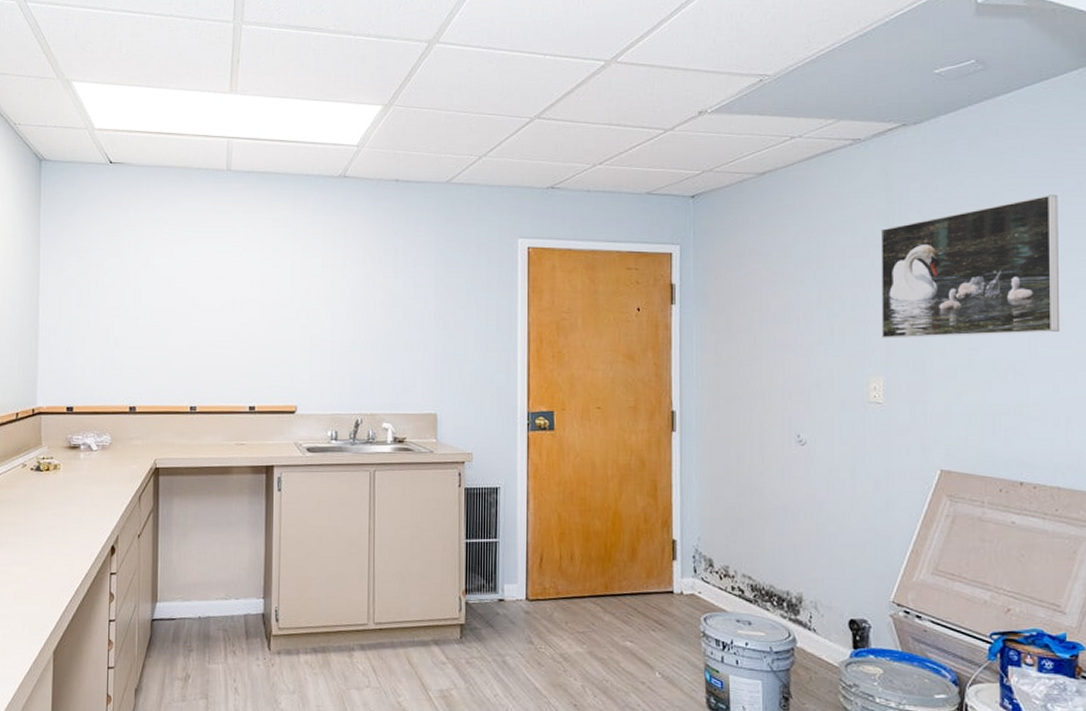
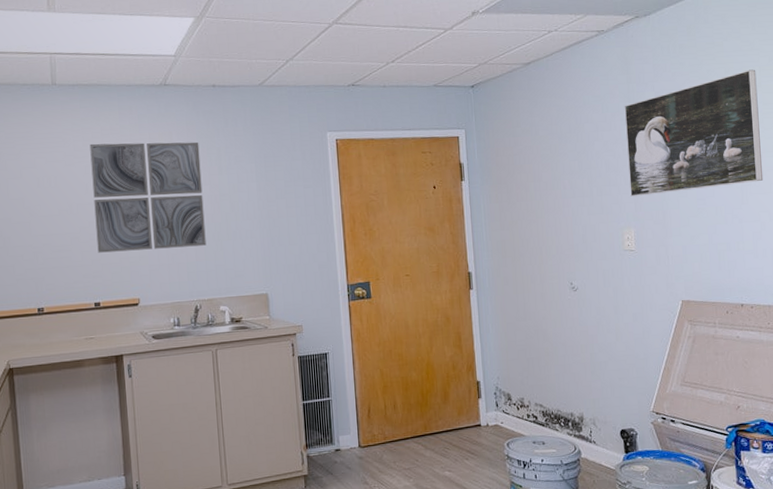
wall art: none [257,235,375,354] -> present [90,142,206,253]

